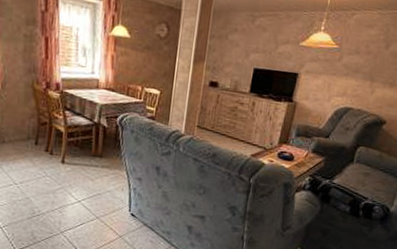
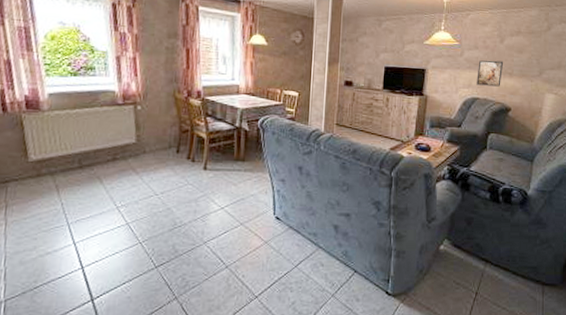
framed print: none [352,67,386,98] -> present [476,60,504,87]

